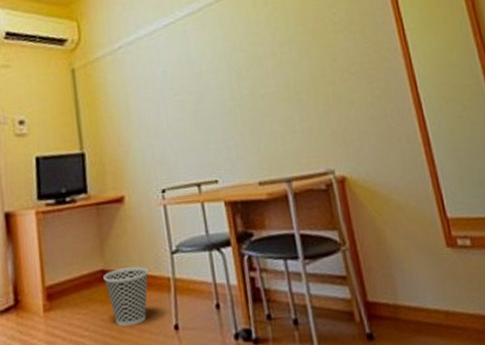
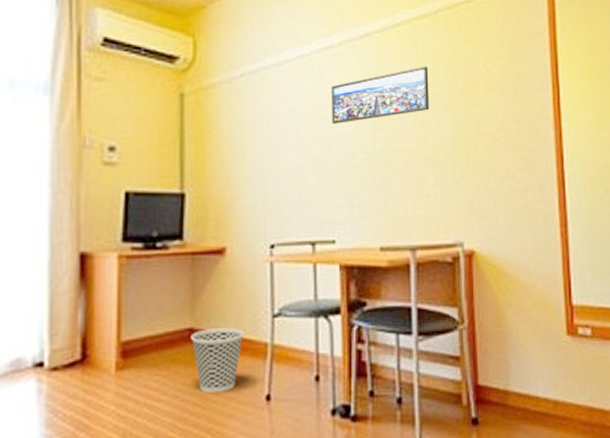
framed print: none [197,17,285,79] -> present [332,66,429,125]

